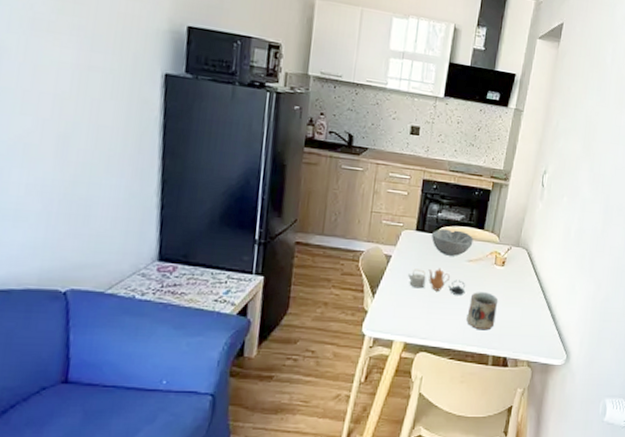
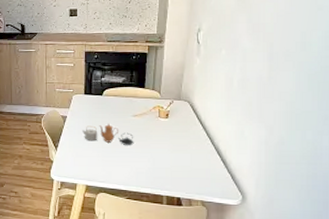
bowl: present [432,229,474,256] -> none [99,91,136,113]
mug: present [466,292,499,331] -> none [138,142,166,175]

